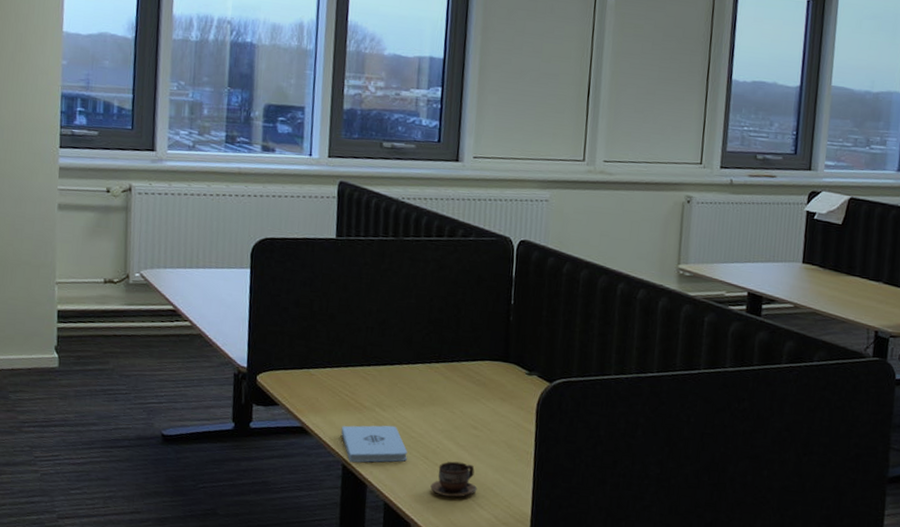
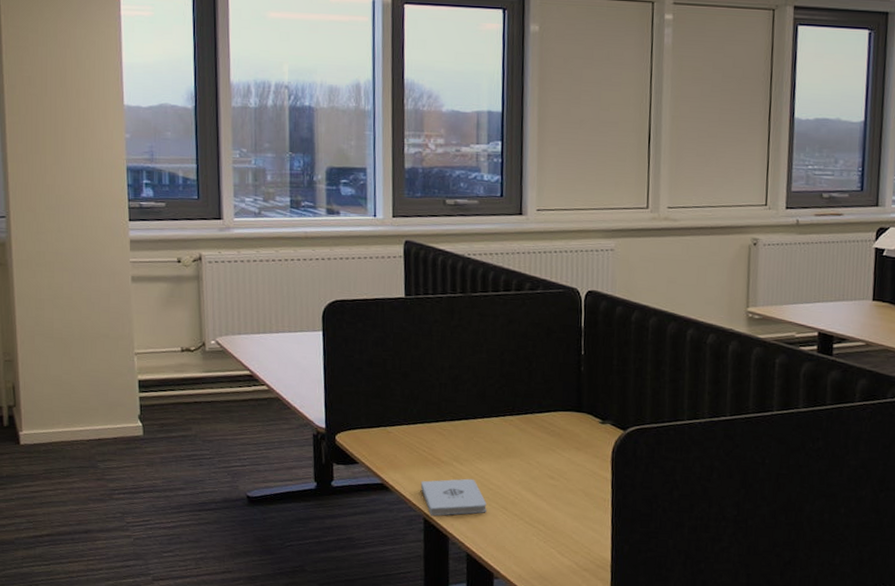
cup: present [430,461,477,498] -> none [511,511,557,546]

